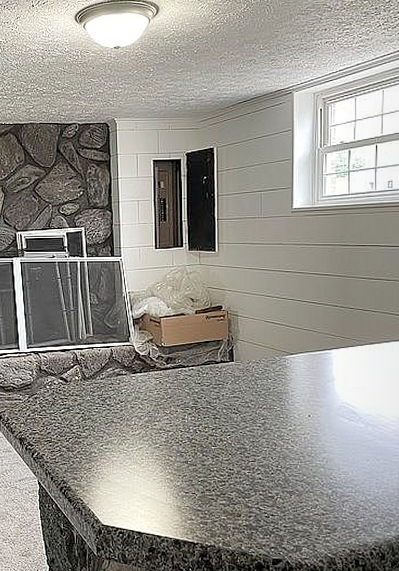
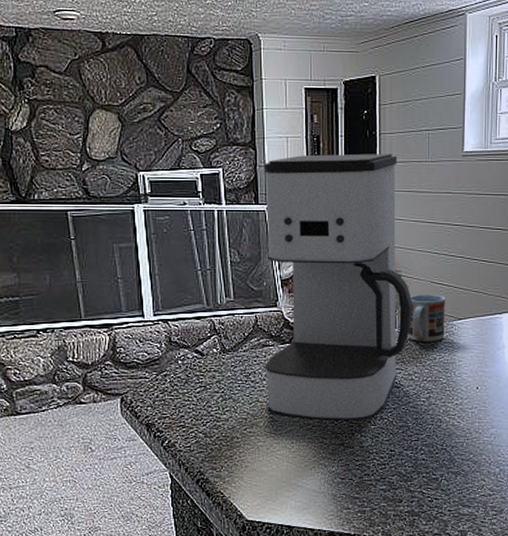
coffee maker: none [118,212,249,441] -> present [264,153,413,421]
cup: none [244,332,279,373] -> present [408,295,446,341]

